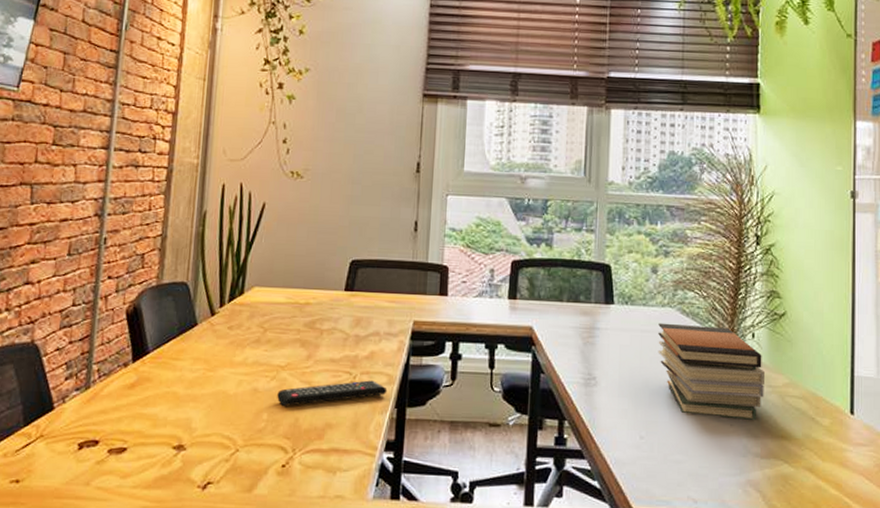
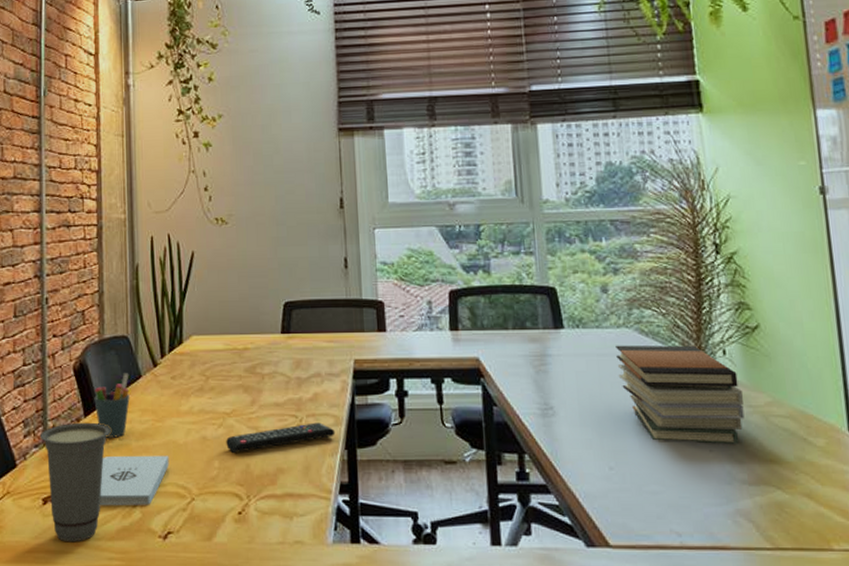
cup: none [82,367,159,490] -> present [40,422,111,543]
notepad: none [139,403,217,455] -> present [100,455,169,506]
pen holder: none [144,320,185,385] -> present [94,373,130,438]

